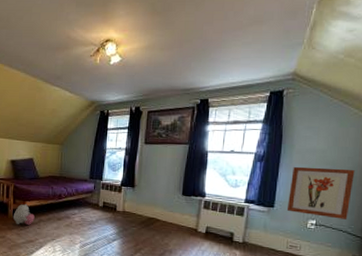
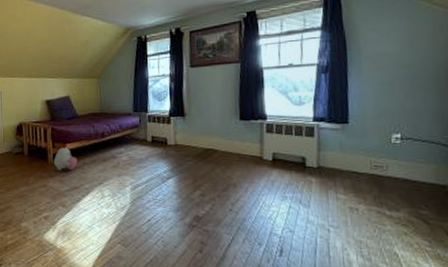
wall art: present [286,166,355,220] -> none [363,71,439,130]

